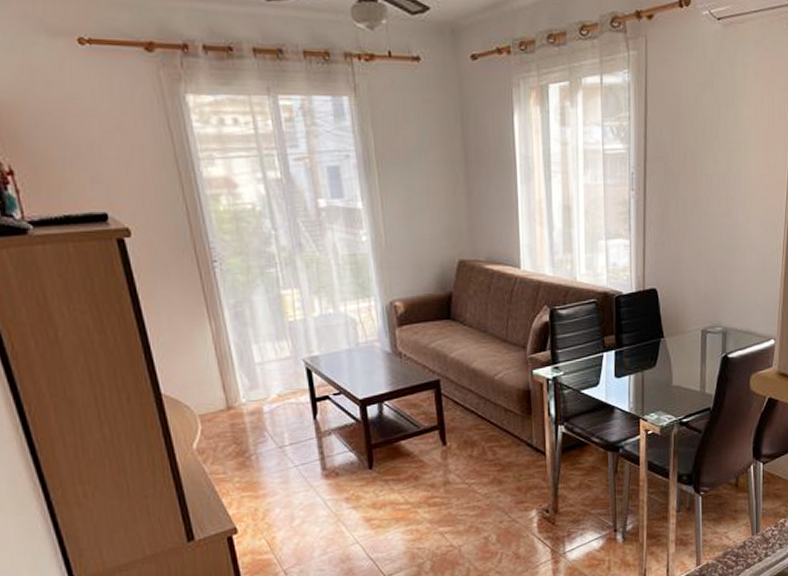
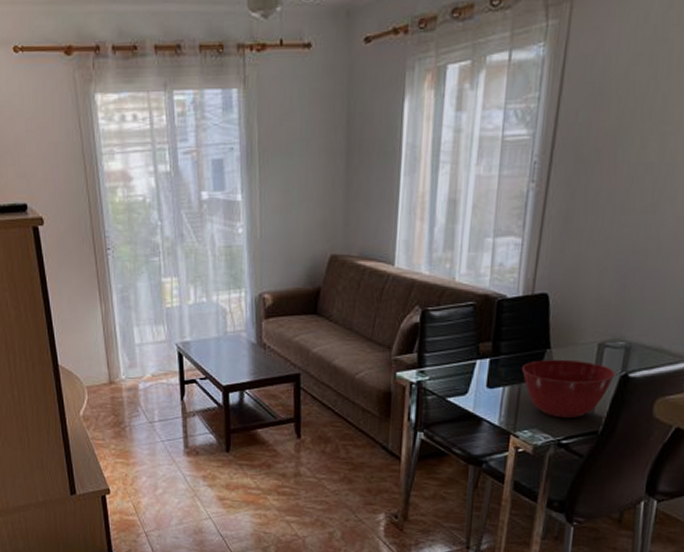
mixing bowl: none [642,346,718,399] -> present [521,359,616,418]

